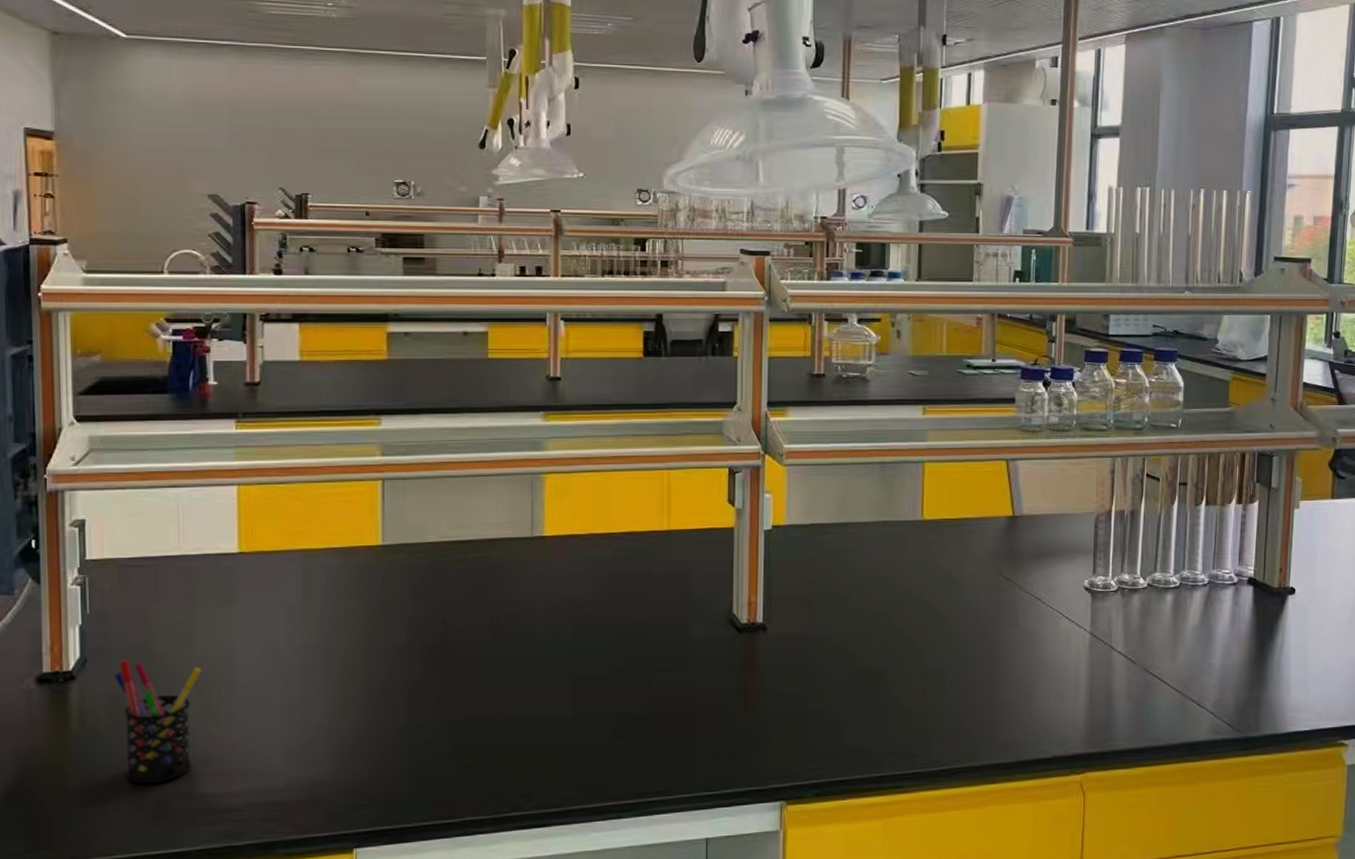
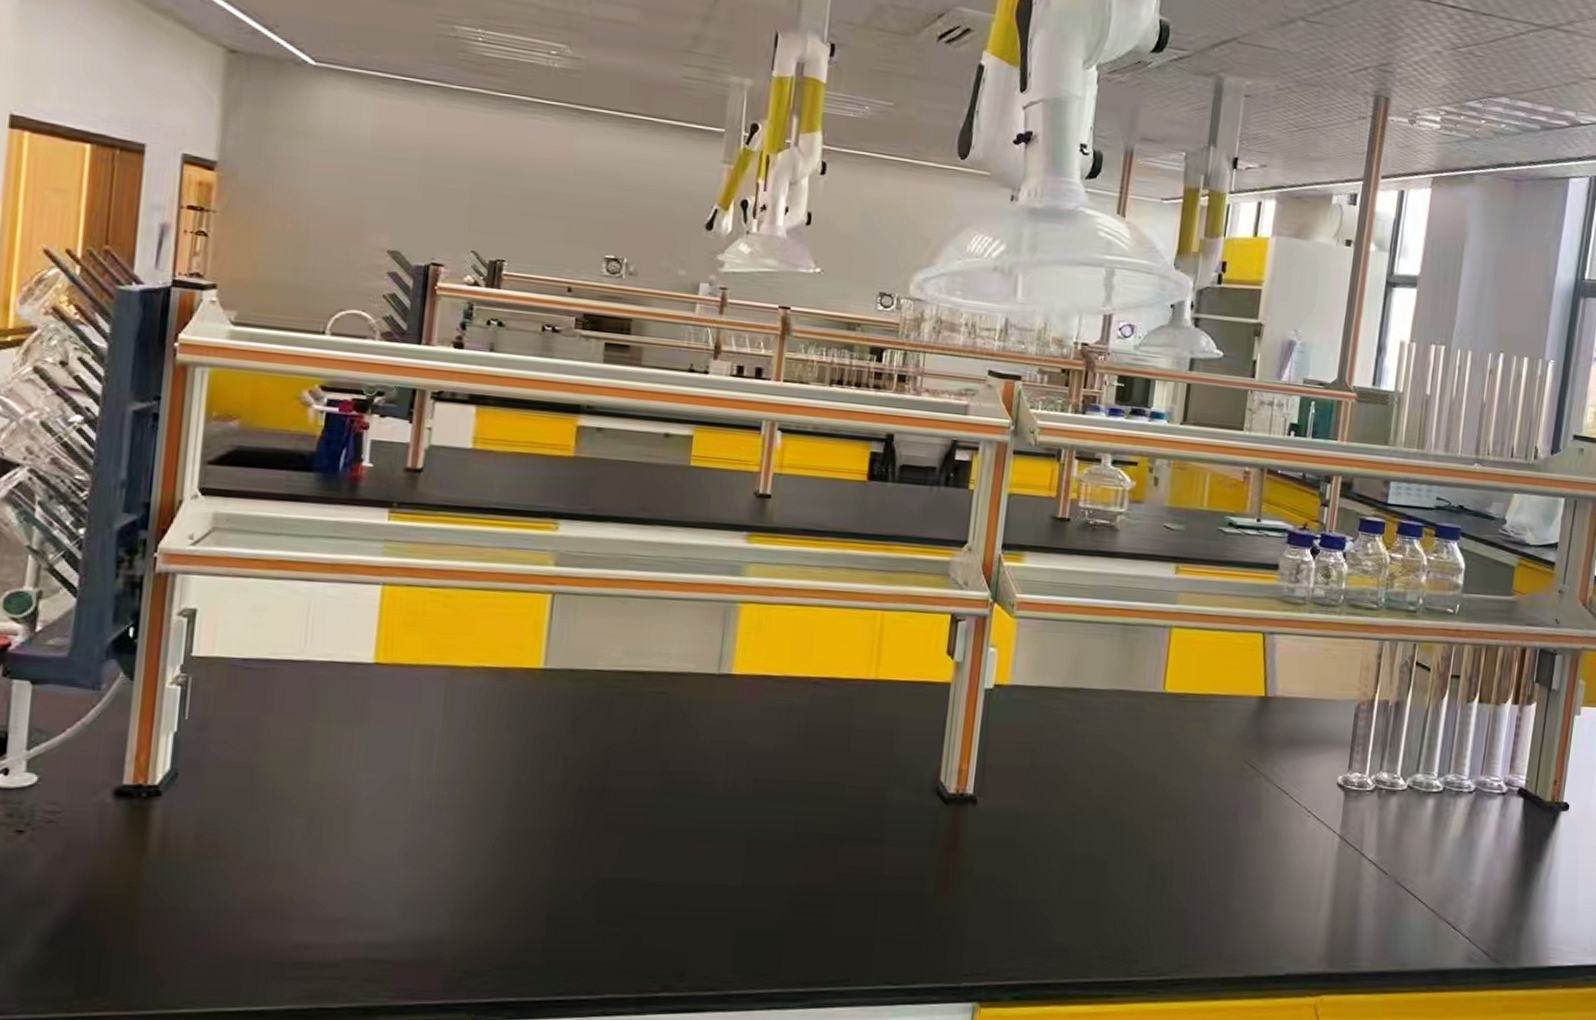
pen holder: present [114,660,202,784] -> none [208,777,315,927]

